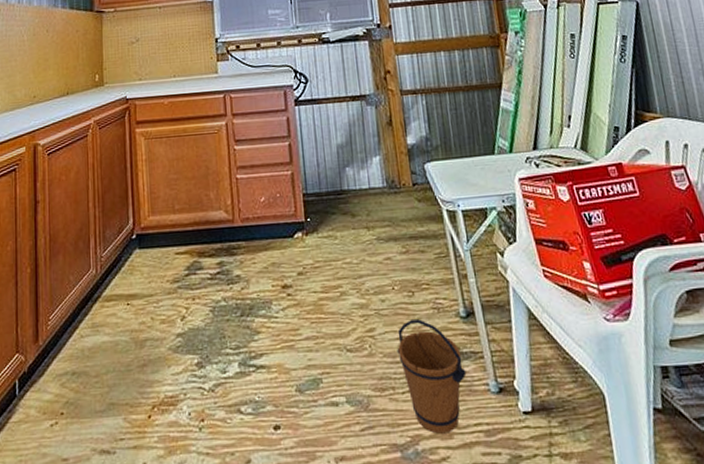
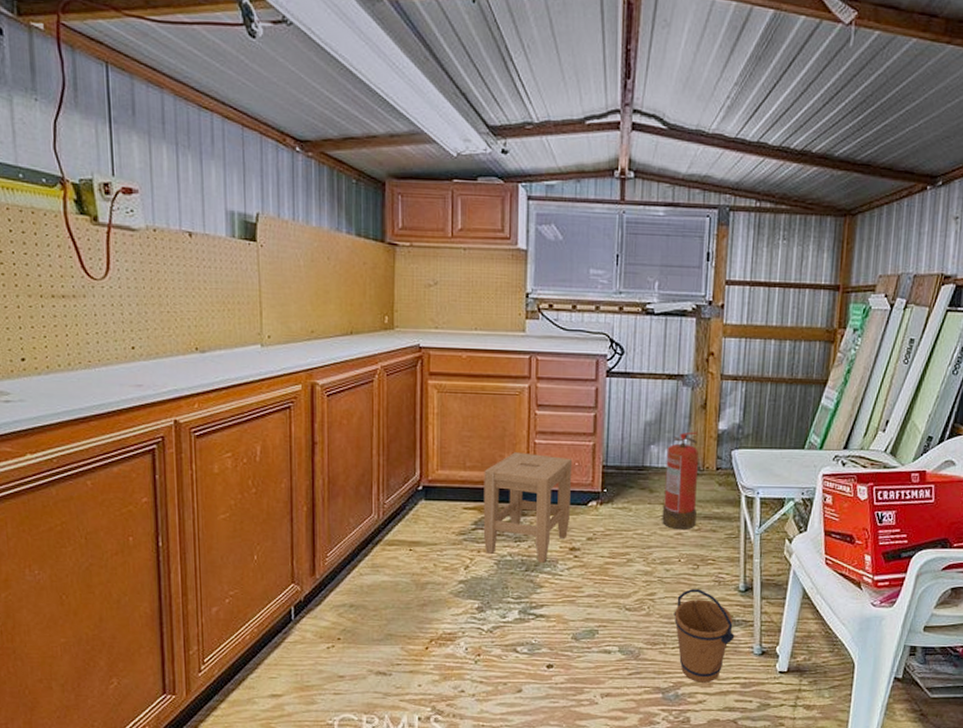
stool: none [192,189,279,306] -> present [483,452,573,563]
fire extinguisher: none [361,149,403,254] -> present [662,431,698,529]

